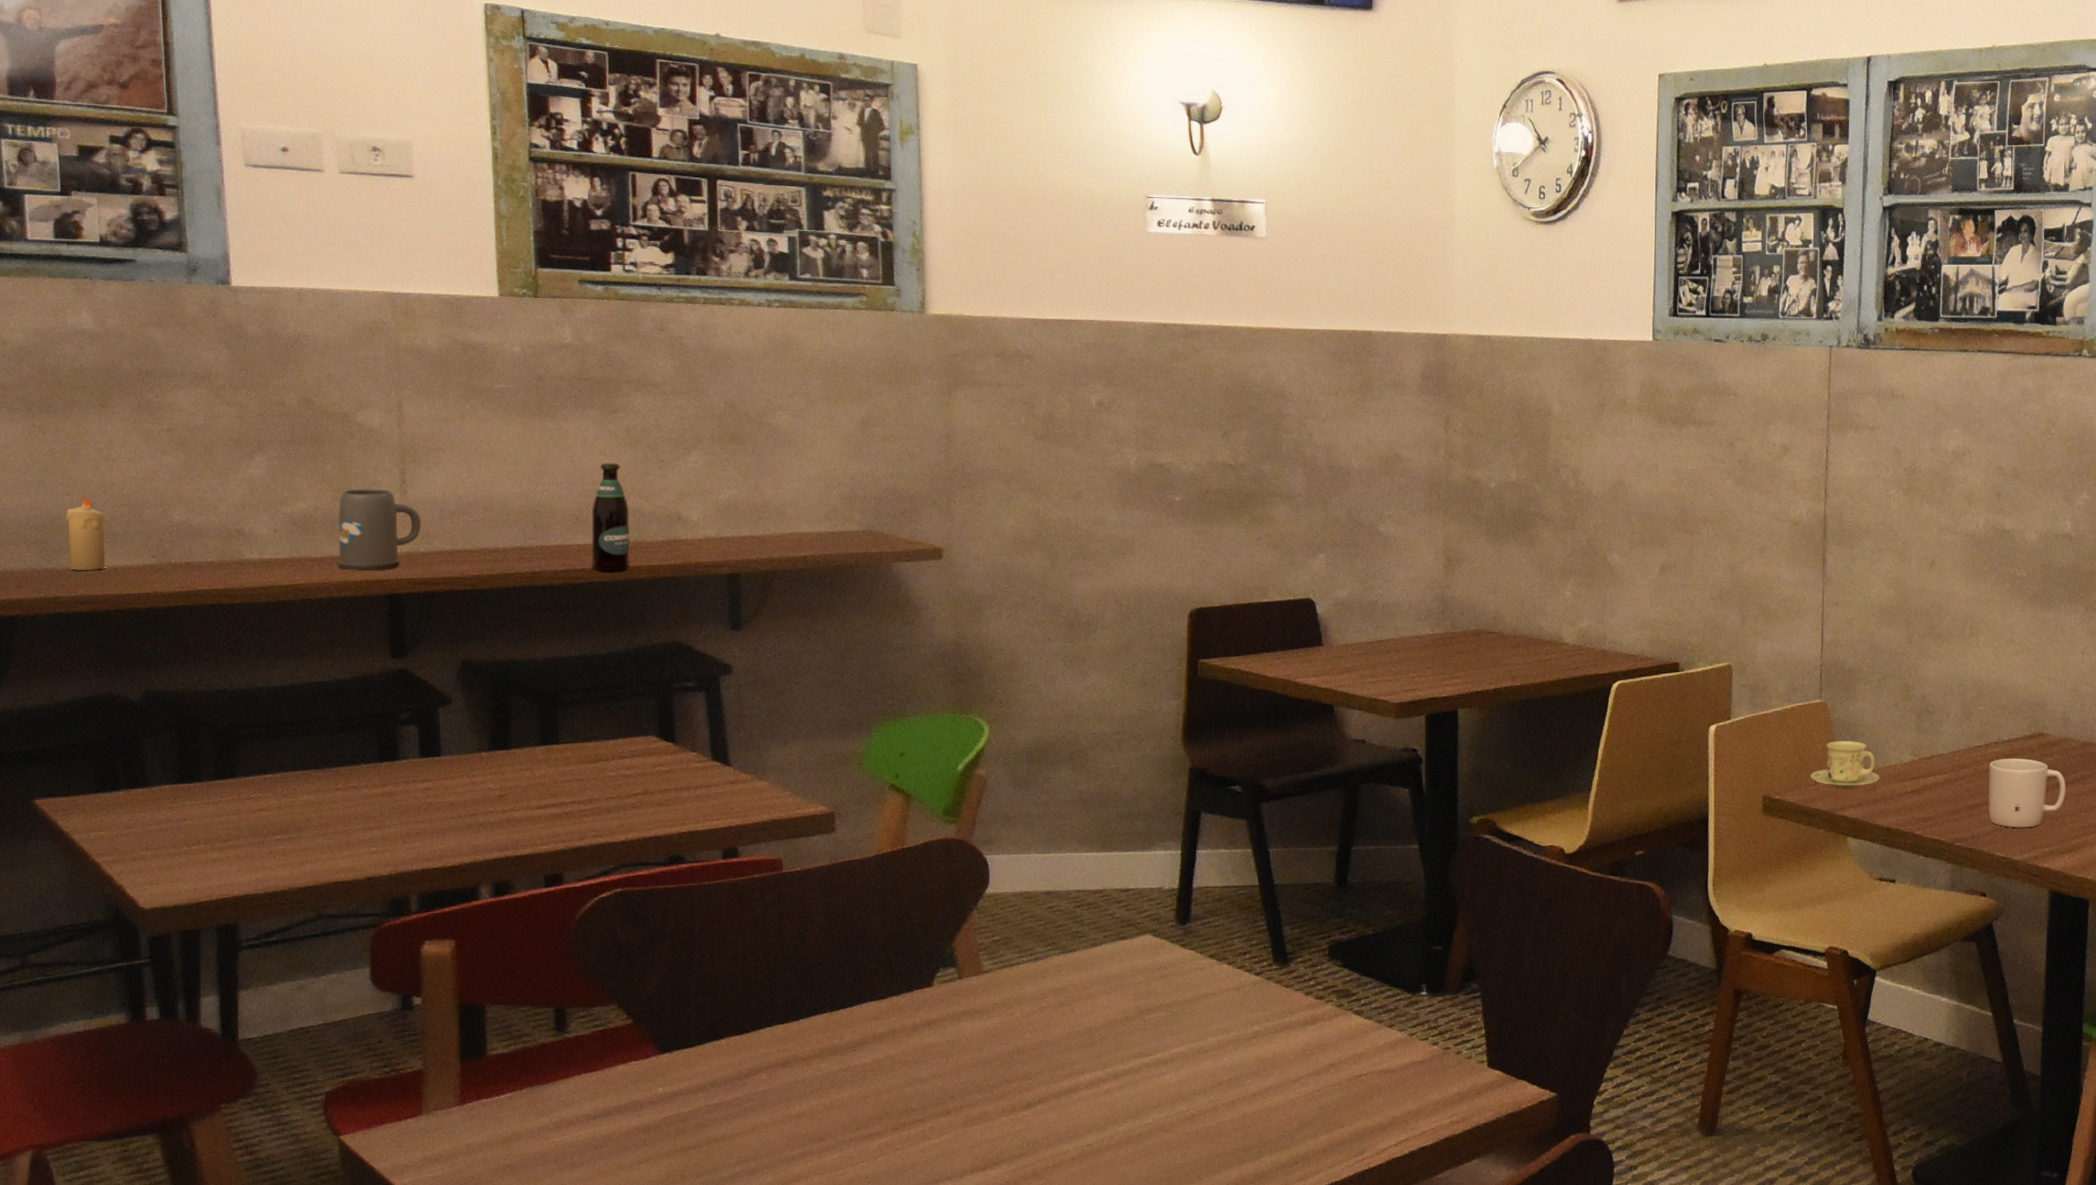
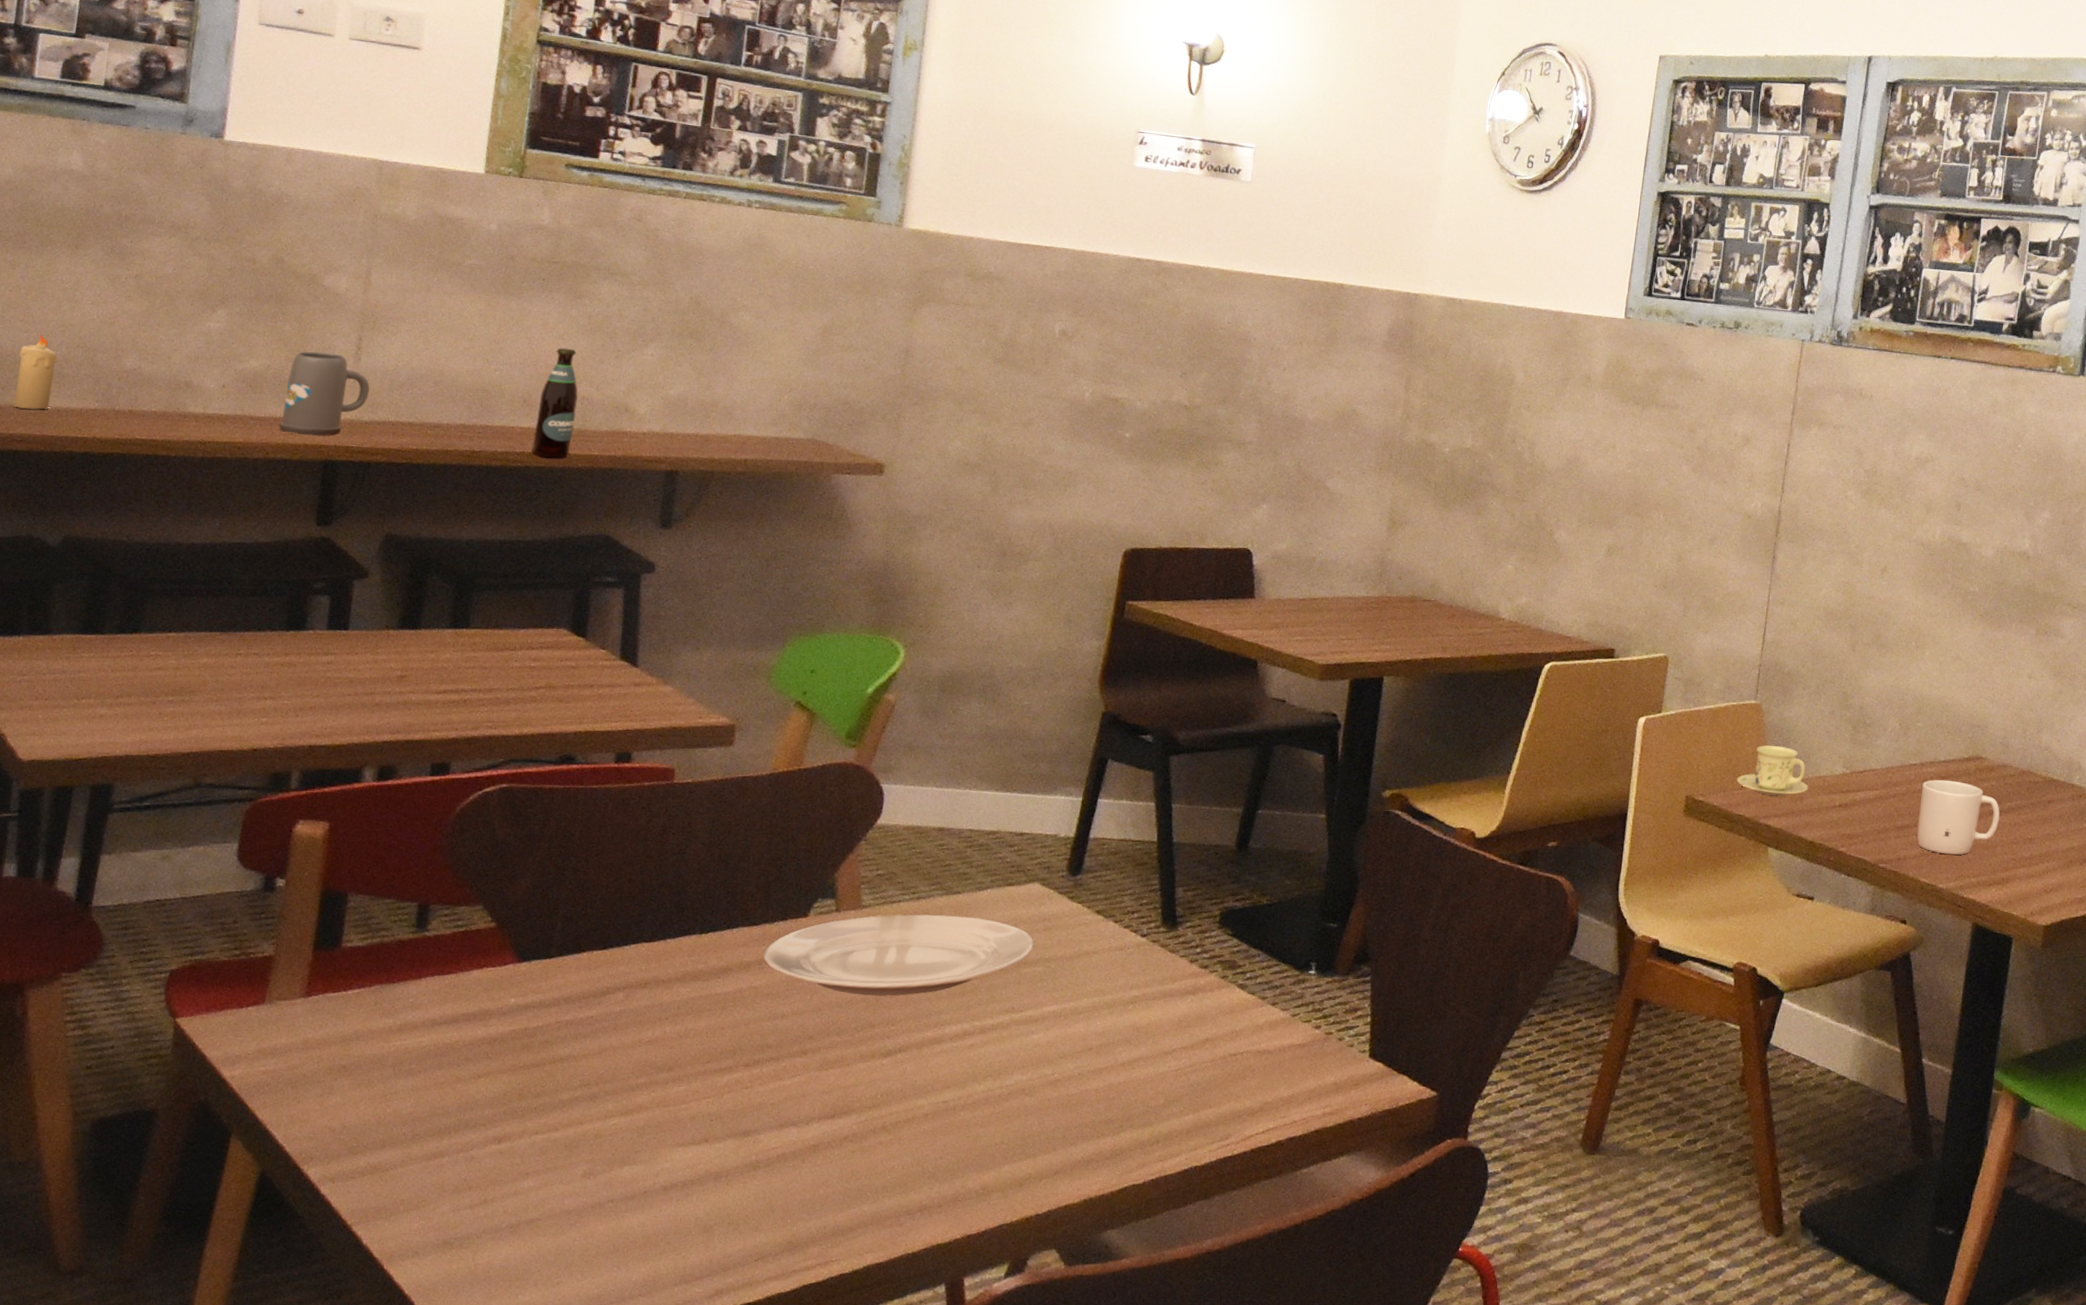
plate: none [895,972,1155,1054] -> present [763,914,1035,996]

